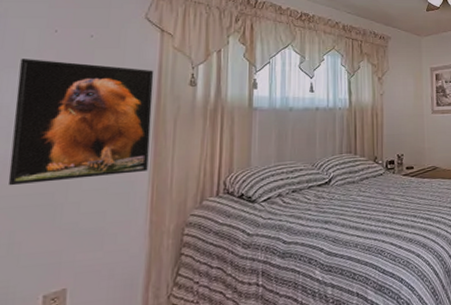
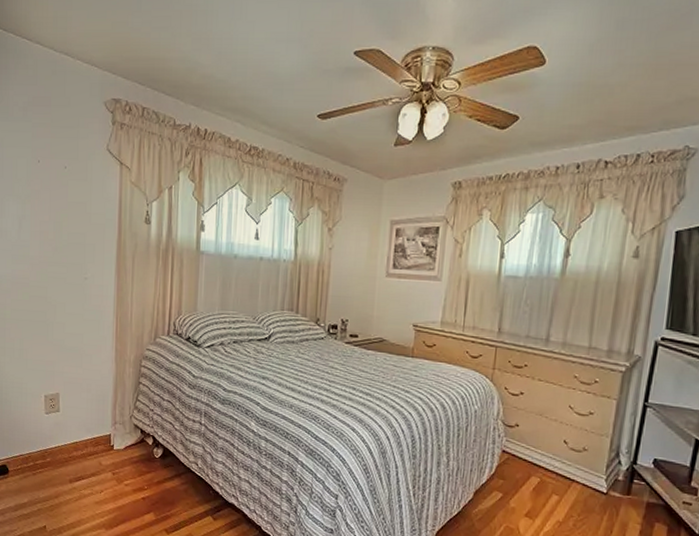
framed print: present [7,59,154,186] -> none [15,188,116,304]

